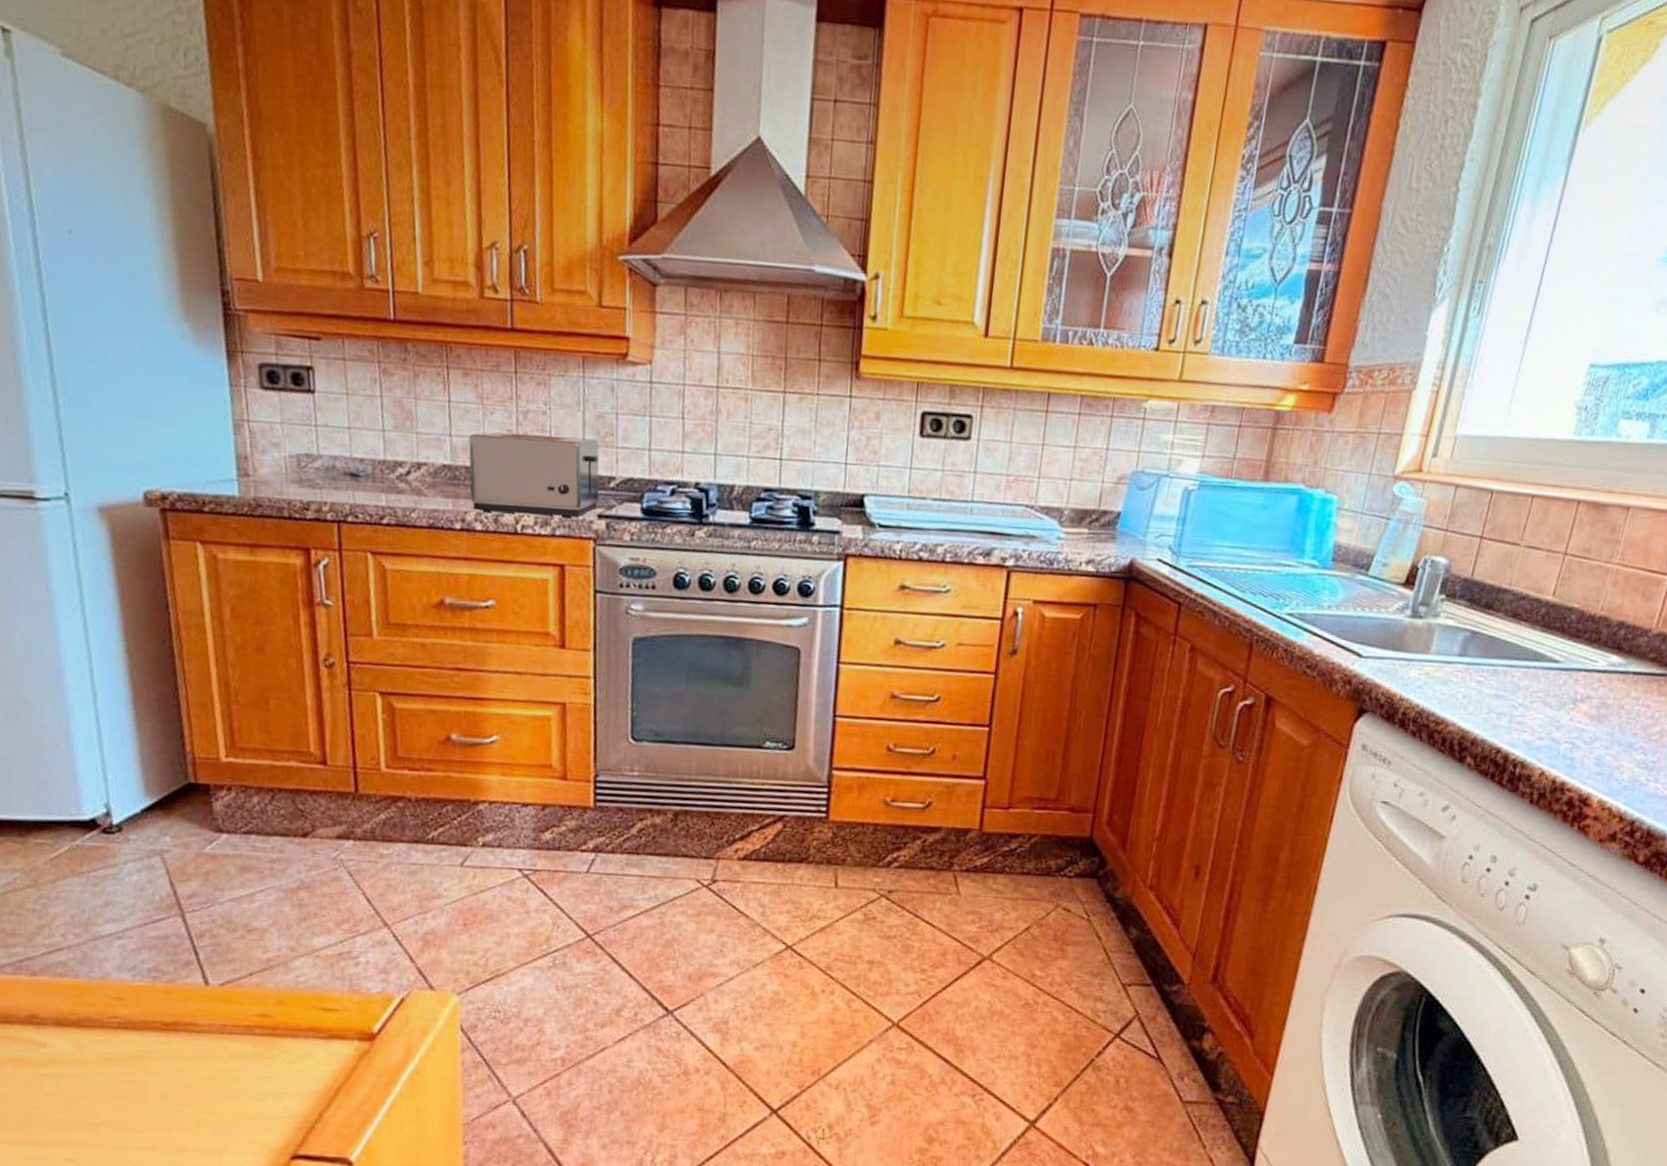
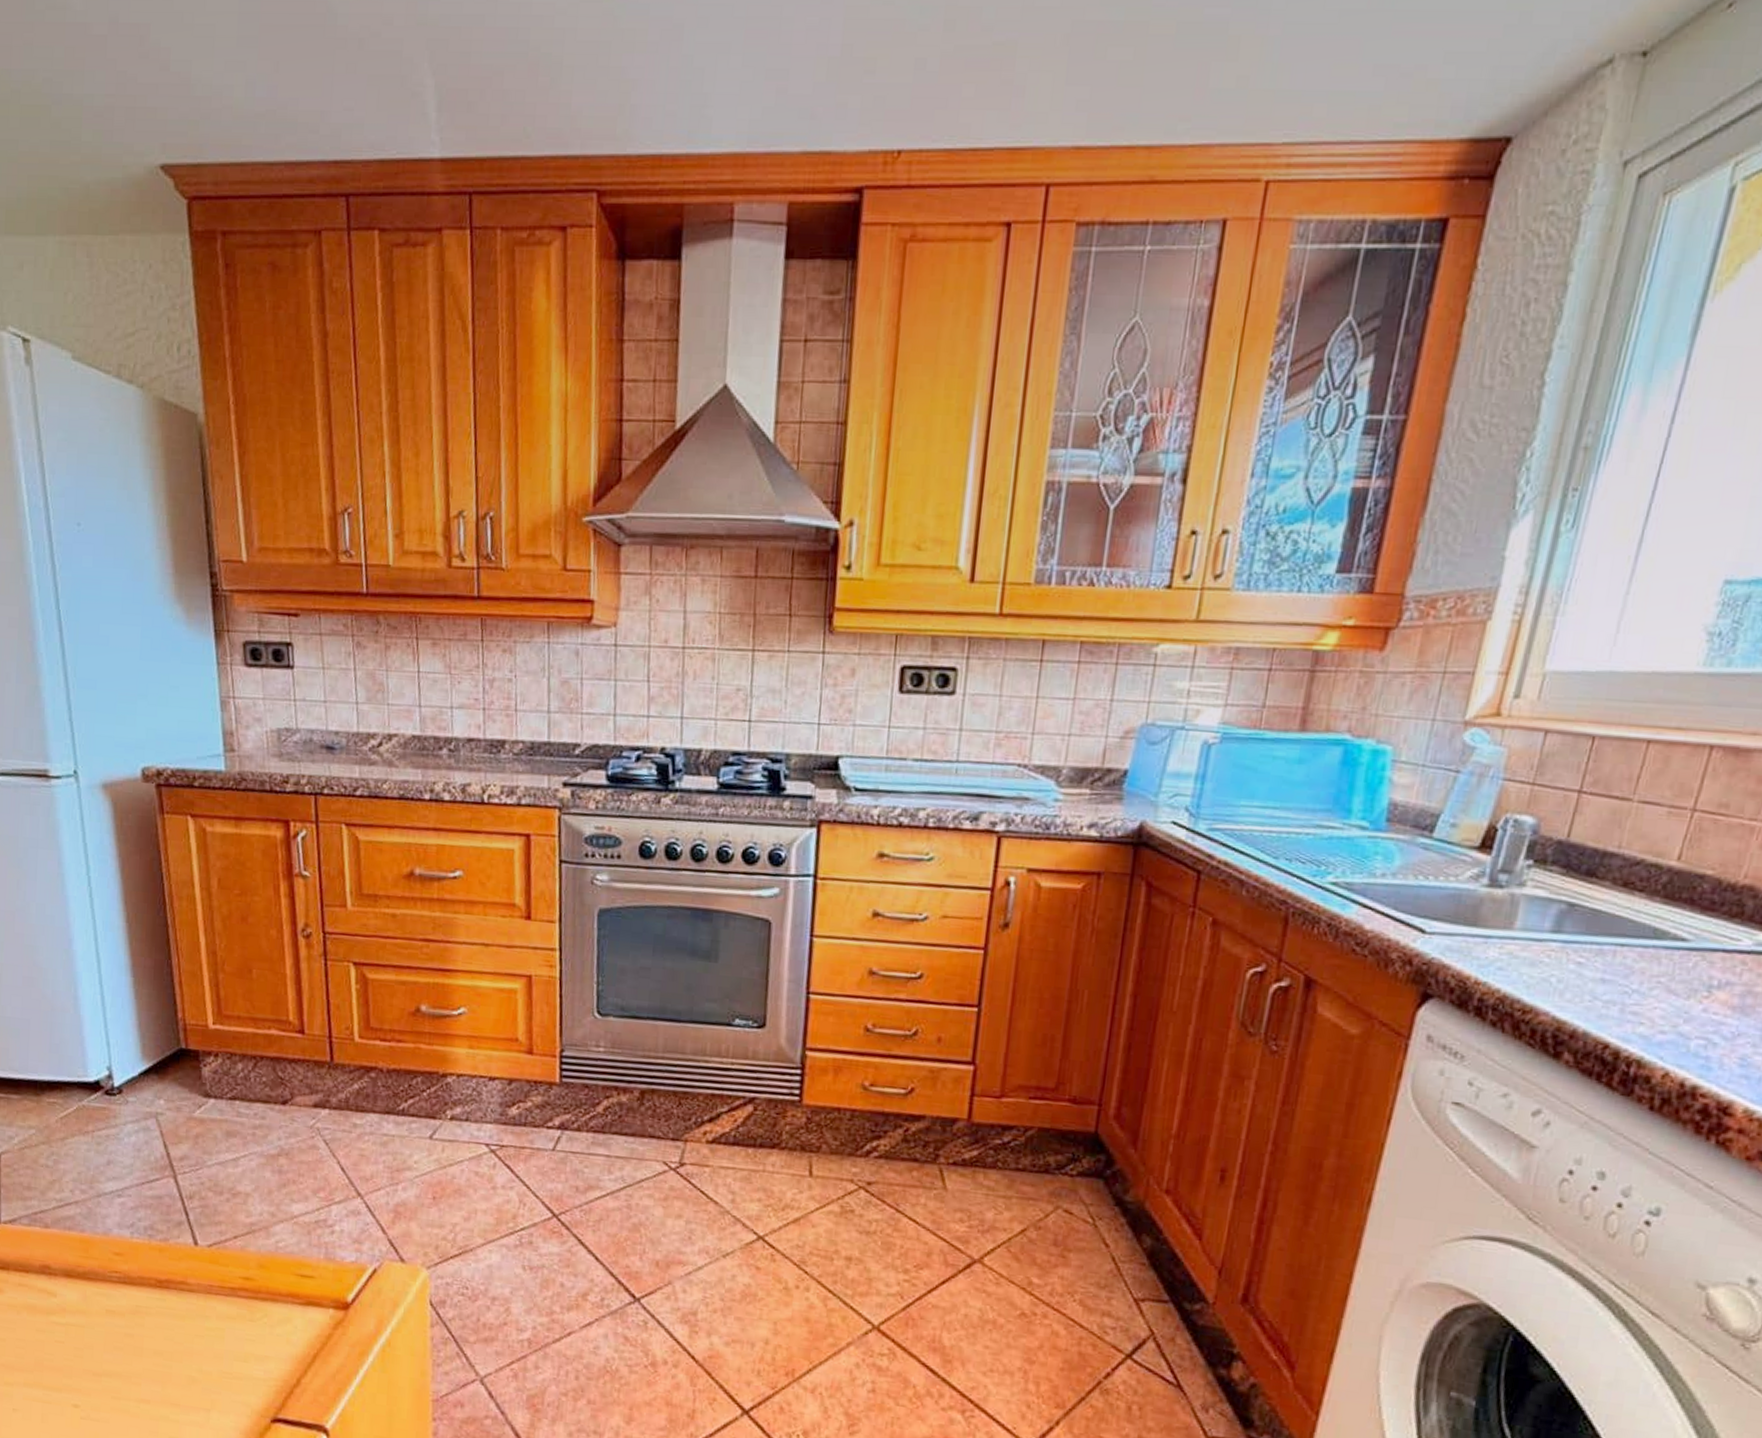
toaster: present [468,431,600,518] -> none [437,701,565,786]

